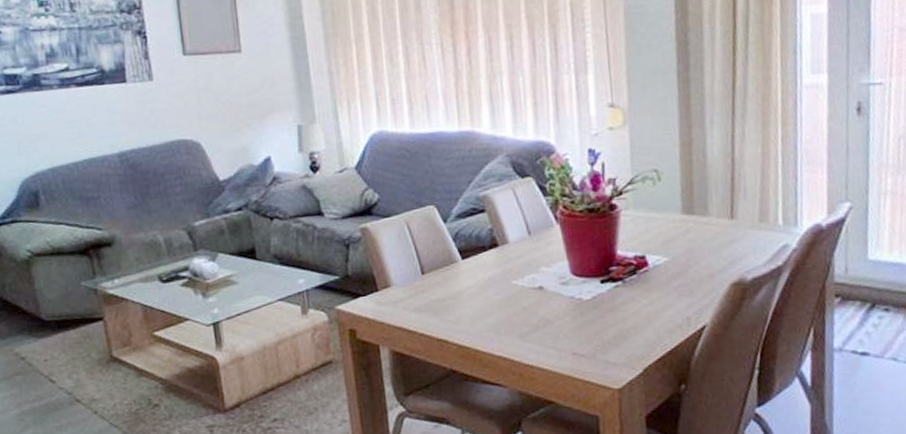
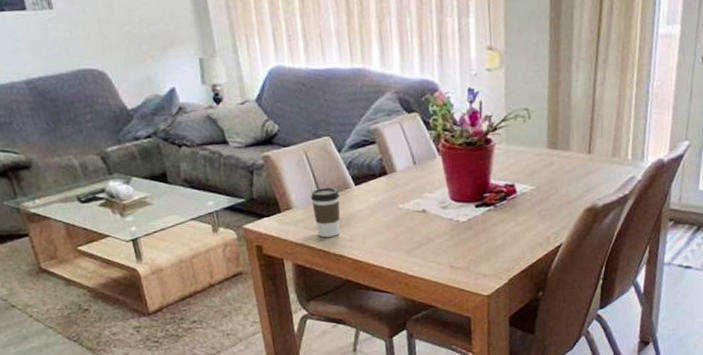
coffee cup: none [411,262,445,320] -> present [310,187,340,237]

